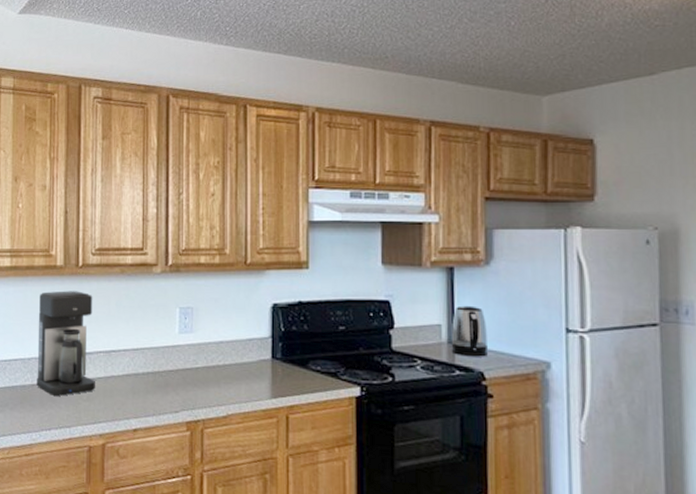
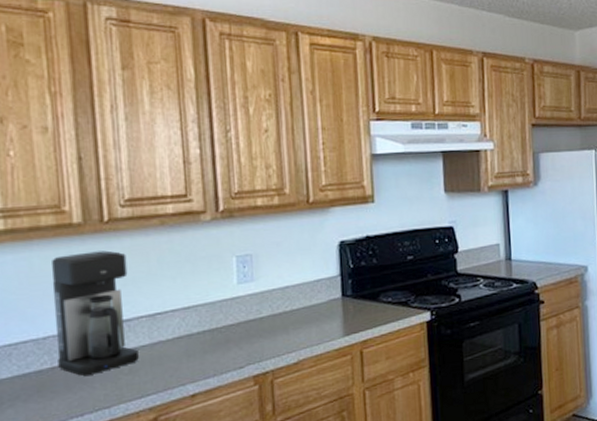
kettle: present [451,305,489,357] -> none [508,224,540,271]

